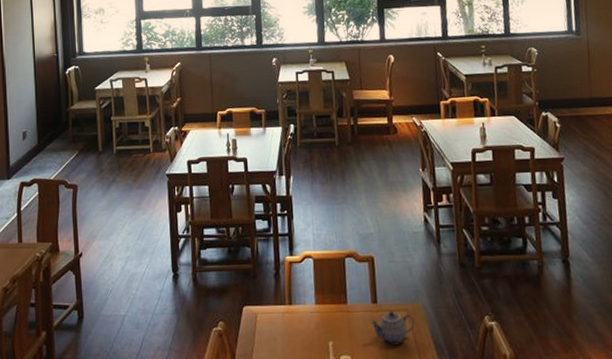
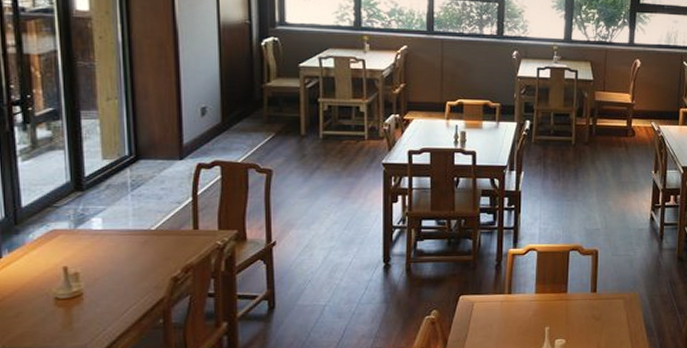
teapot: present [370,311,415,345] -> none [588,299,629,328]

